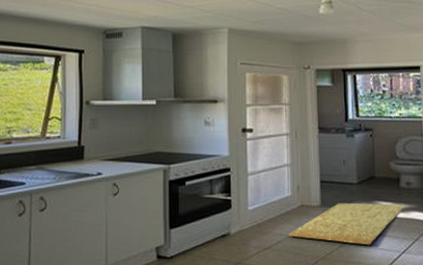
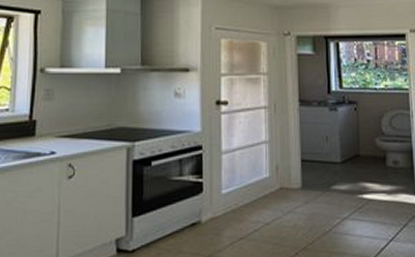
rug: present [287,203,405,246] -> none [265,184,392,233]

